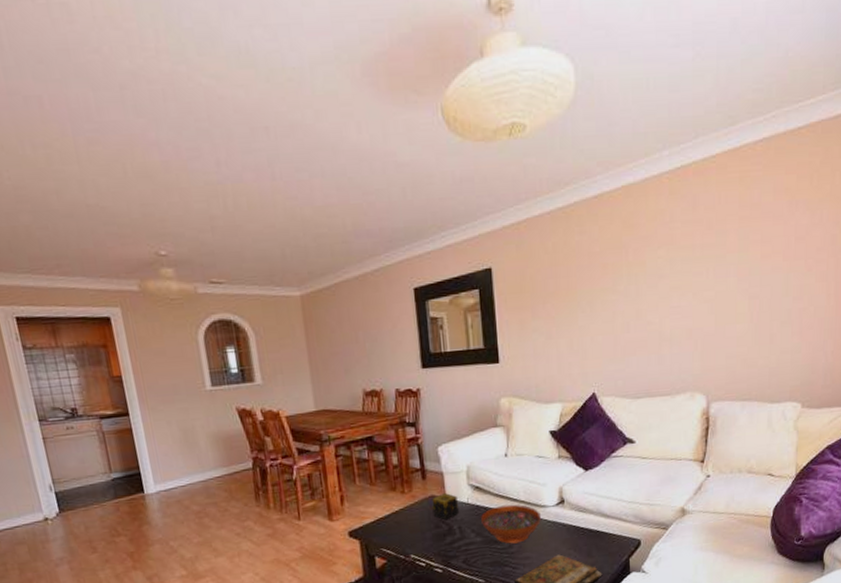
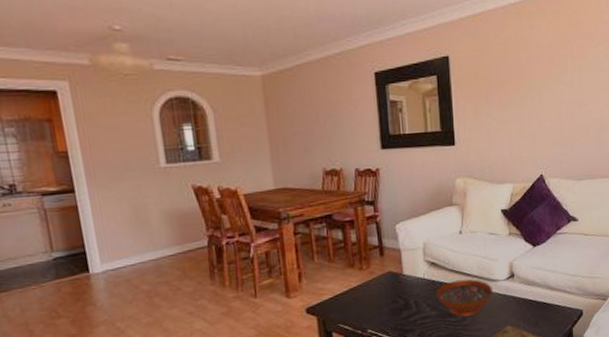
candle: present [432,493,460,520] -> none [389,269,416,296]

